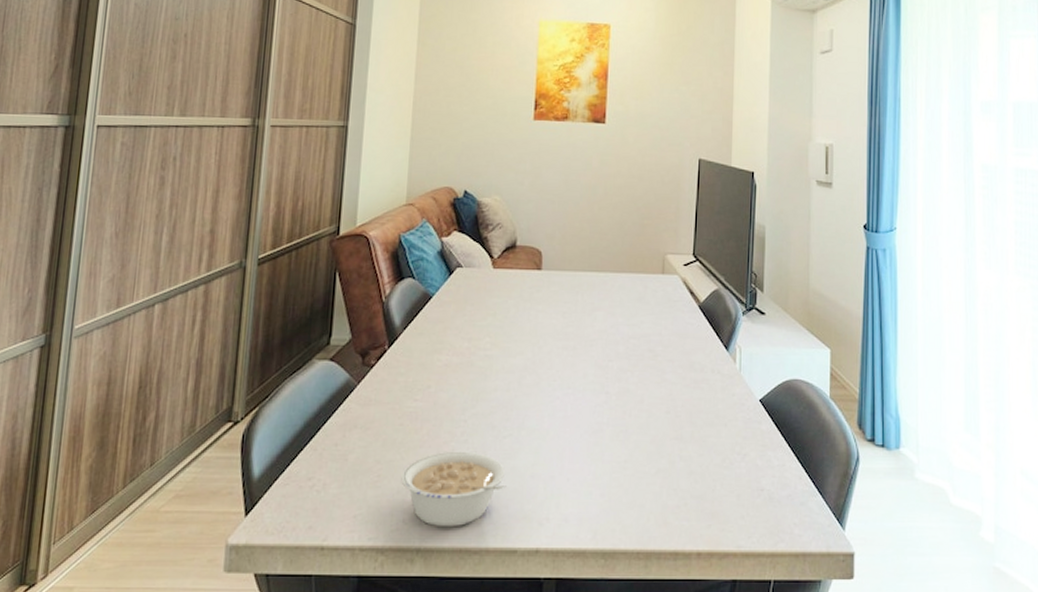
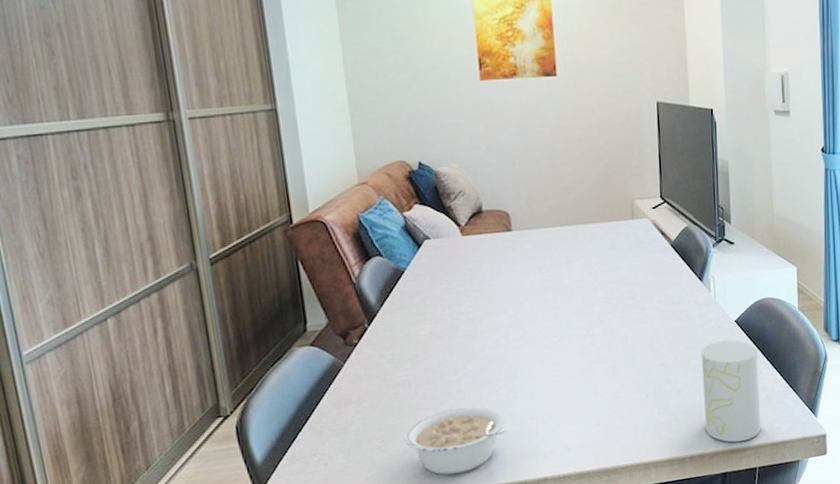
cup: none [717,421,782,544] -> present [701,340,761,442]

